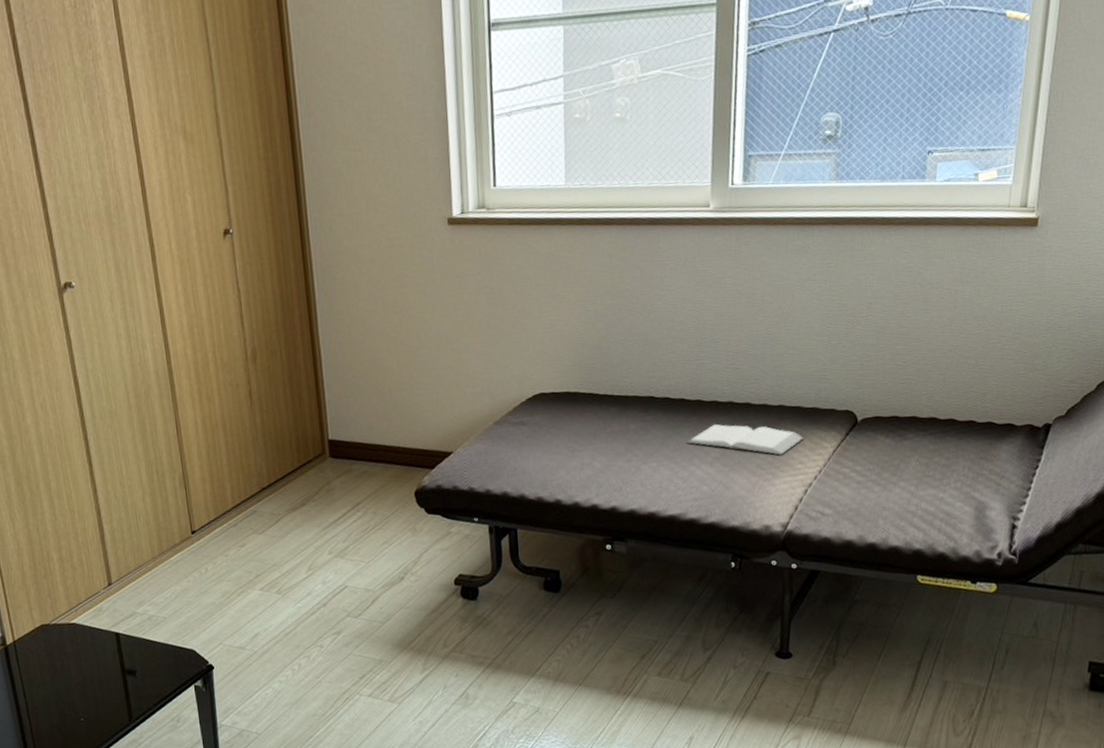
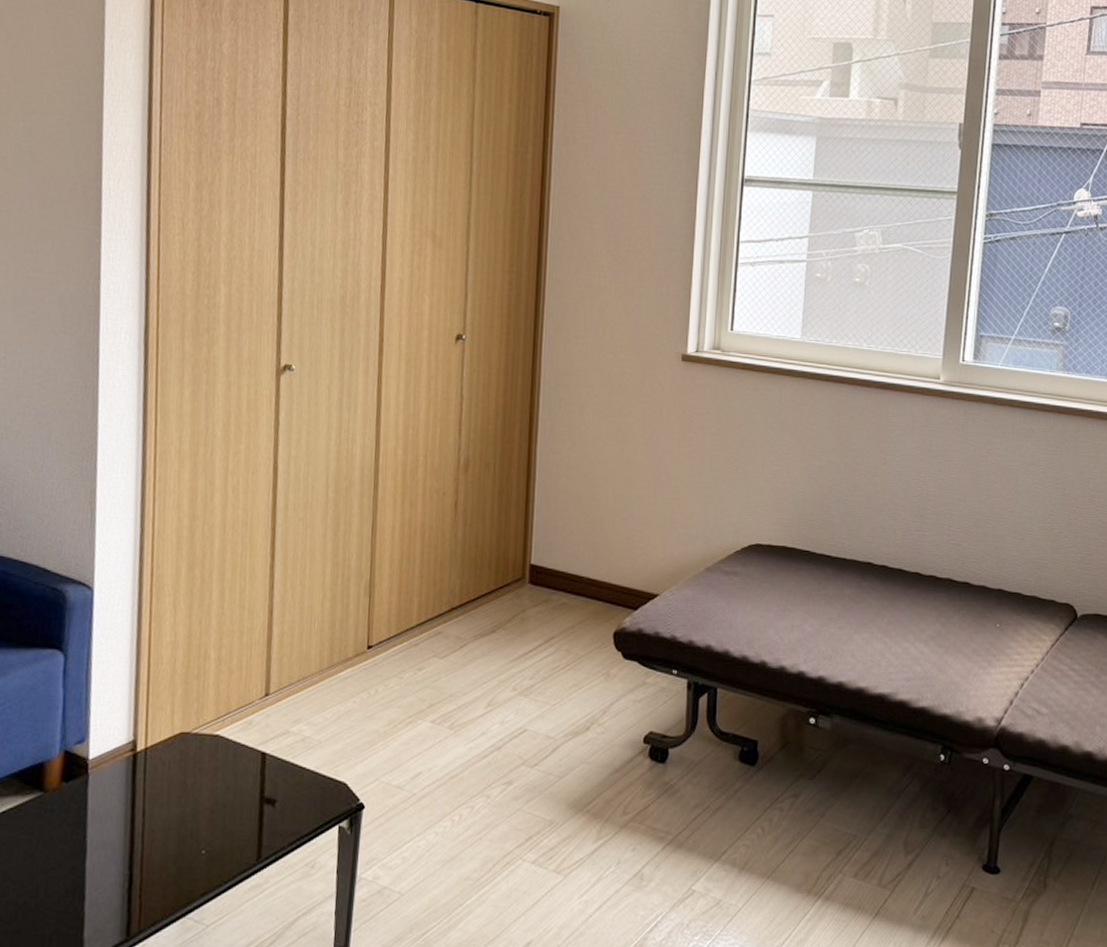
book: present [687,424,804,456] -> none [902,600,1023,643]

